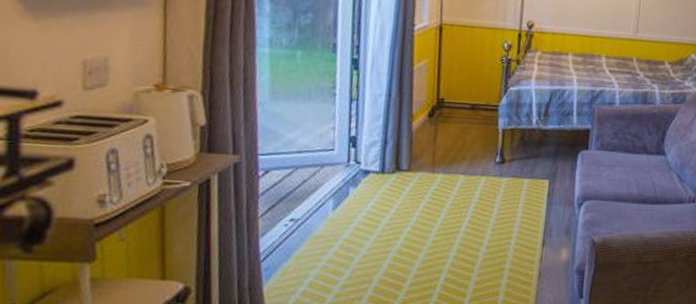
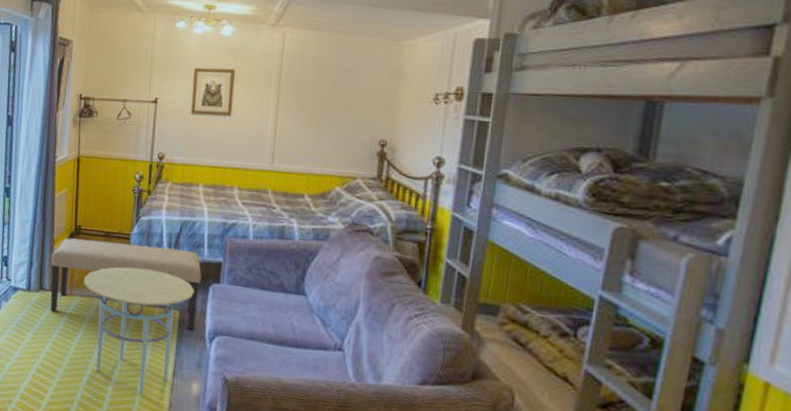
bench: none [408,112,571,198] -> present [50,238,202,330]
side table: none [447,139,564,268] -> present [83,267,194,394]

